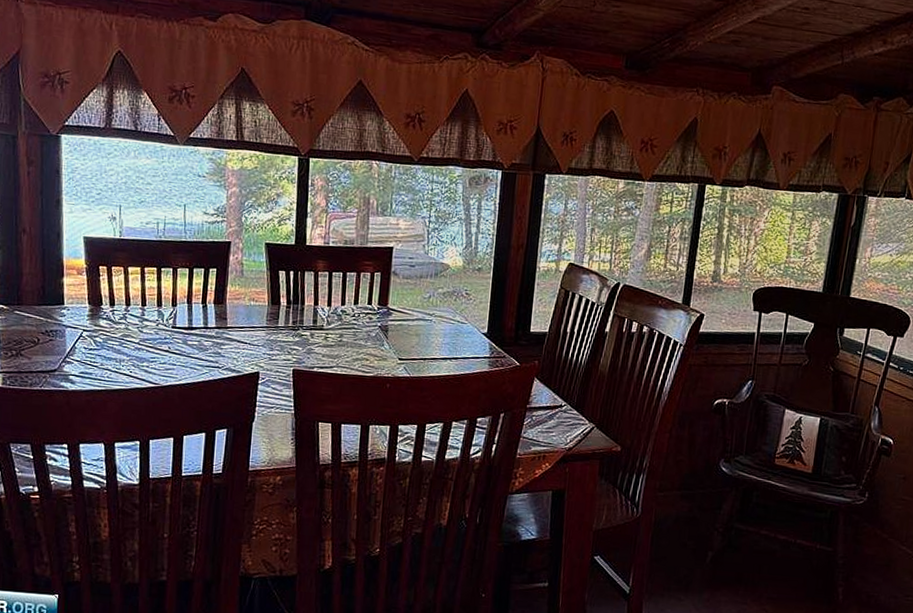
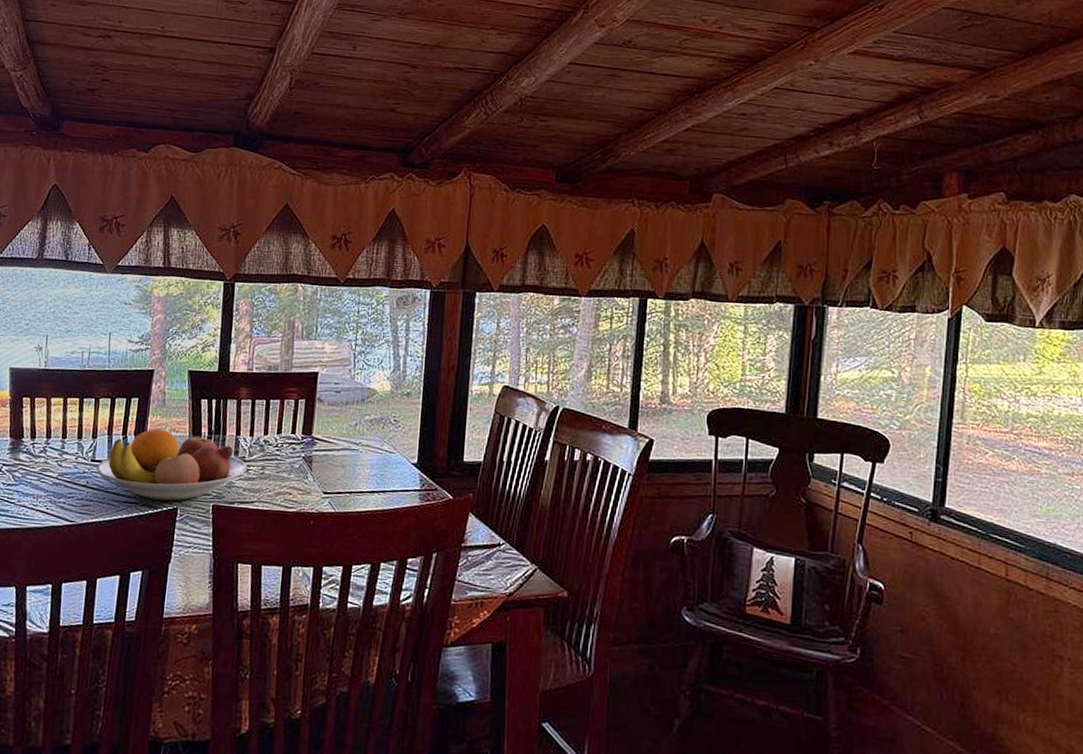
fruit bowl: none [177,298,326,366] -> present [96,429,248,501]

